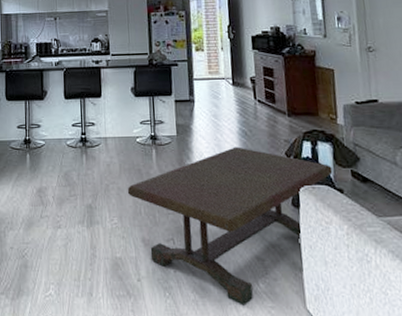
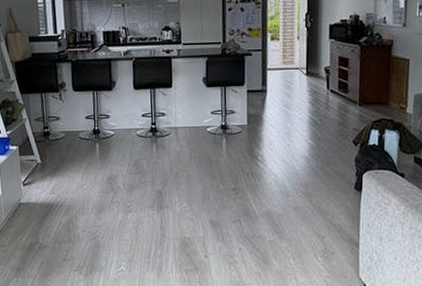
coffee table: present [127,146,333,306] -> none [196,135,397,276]

